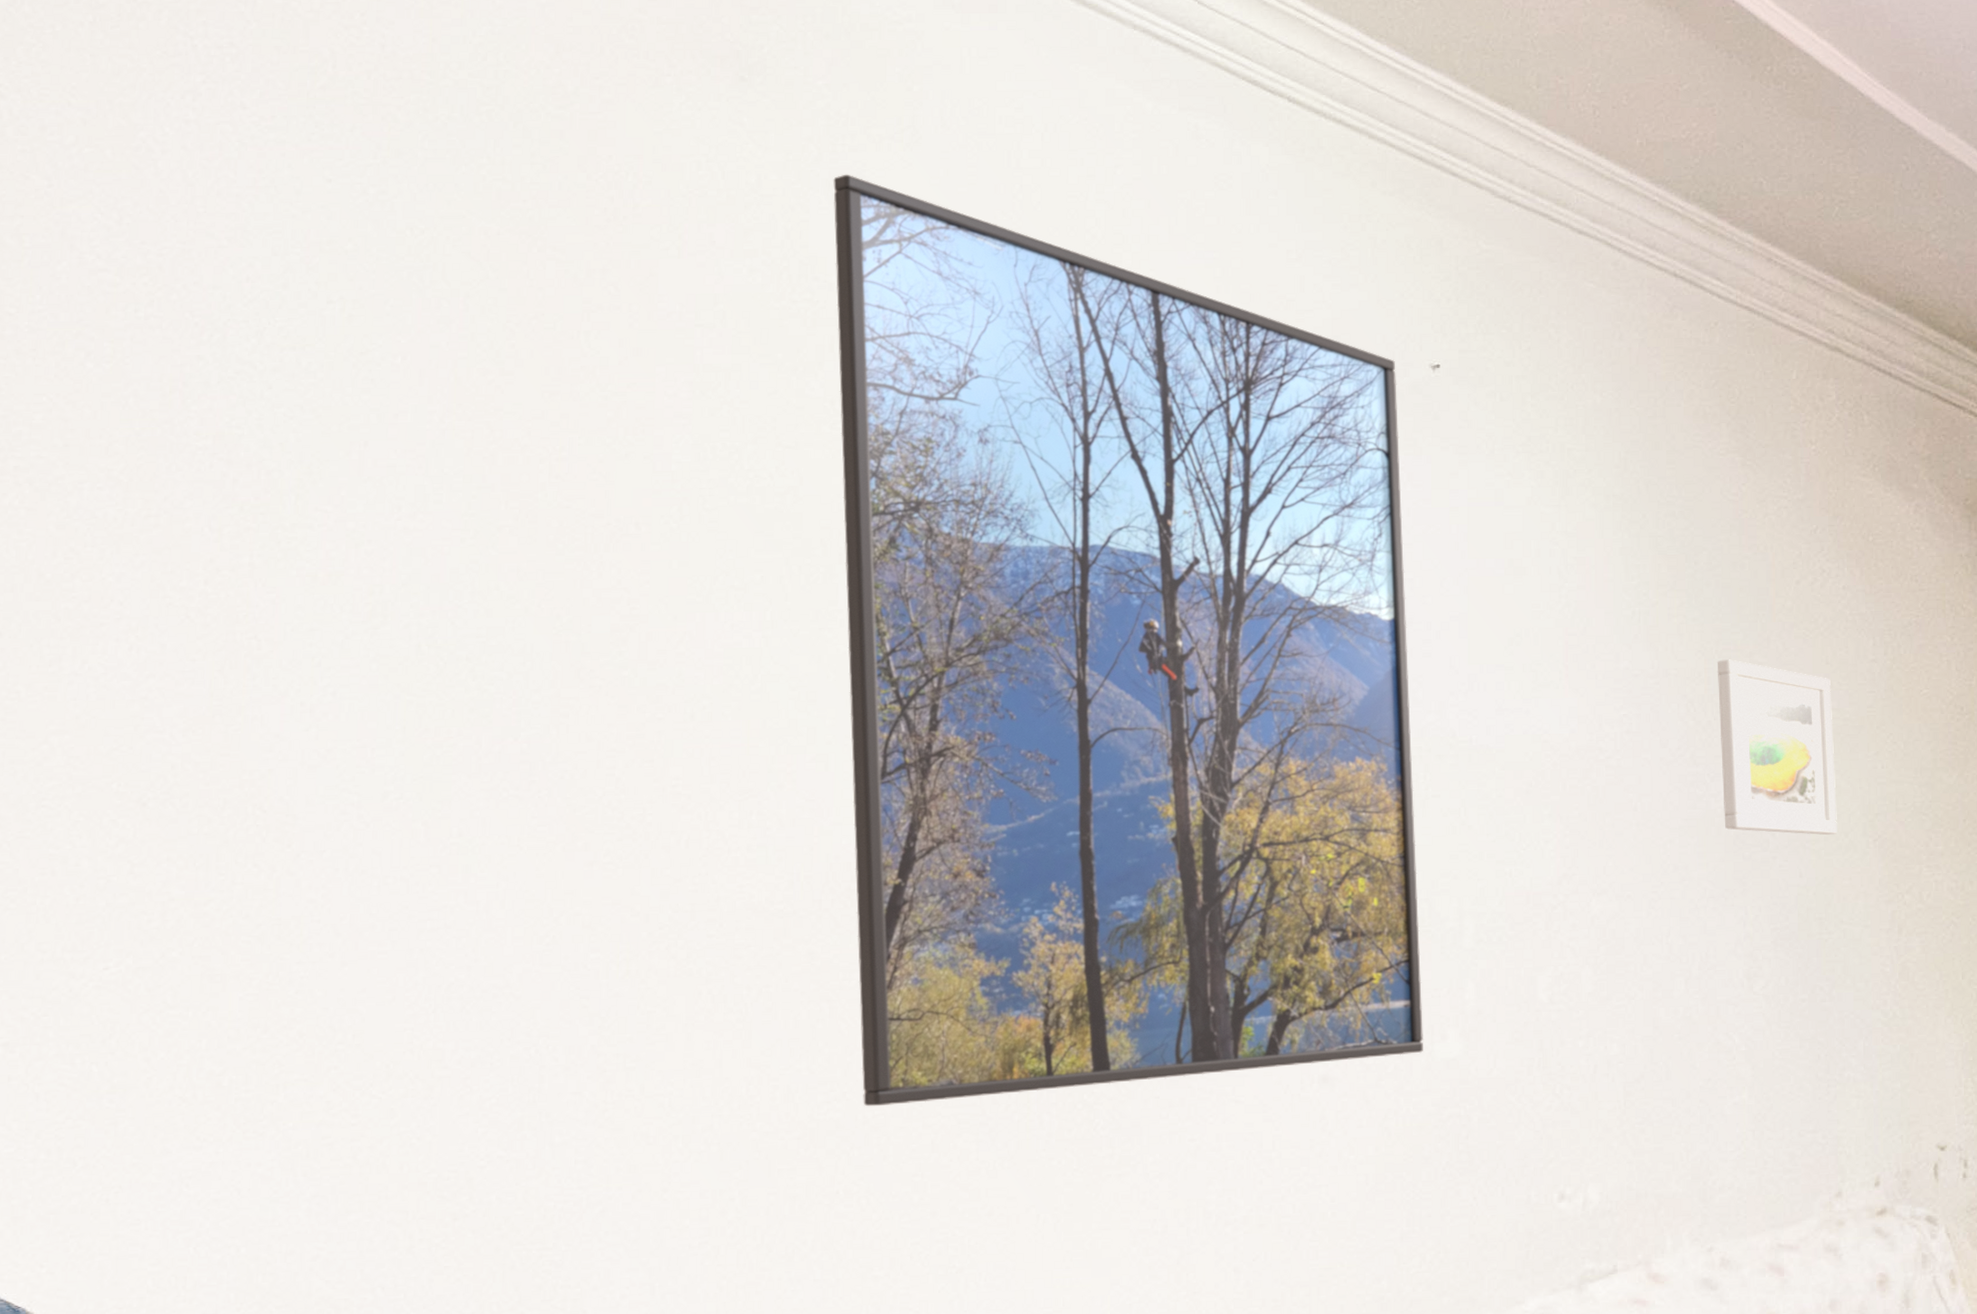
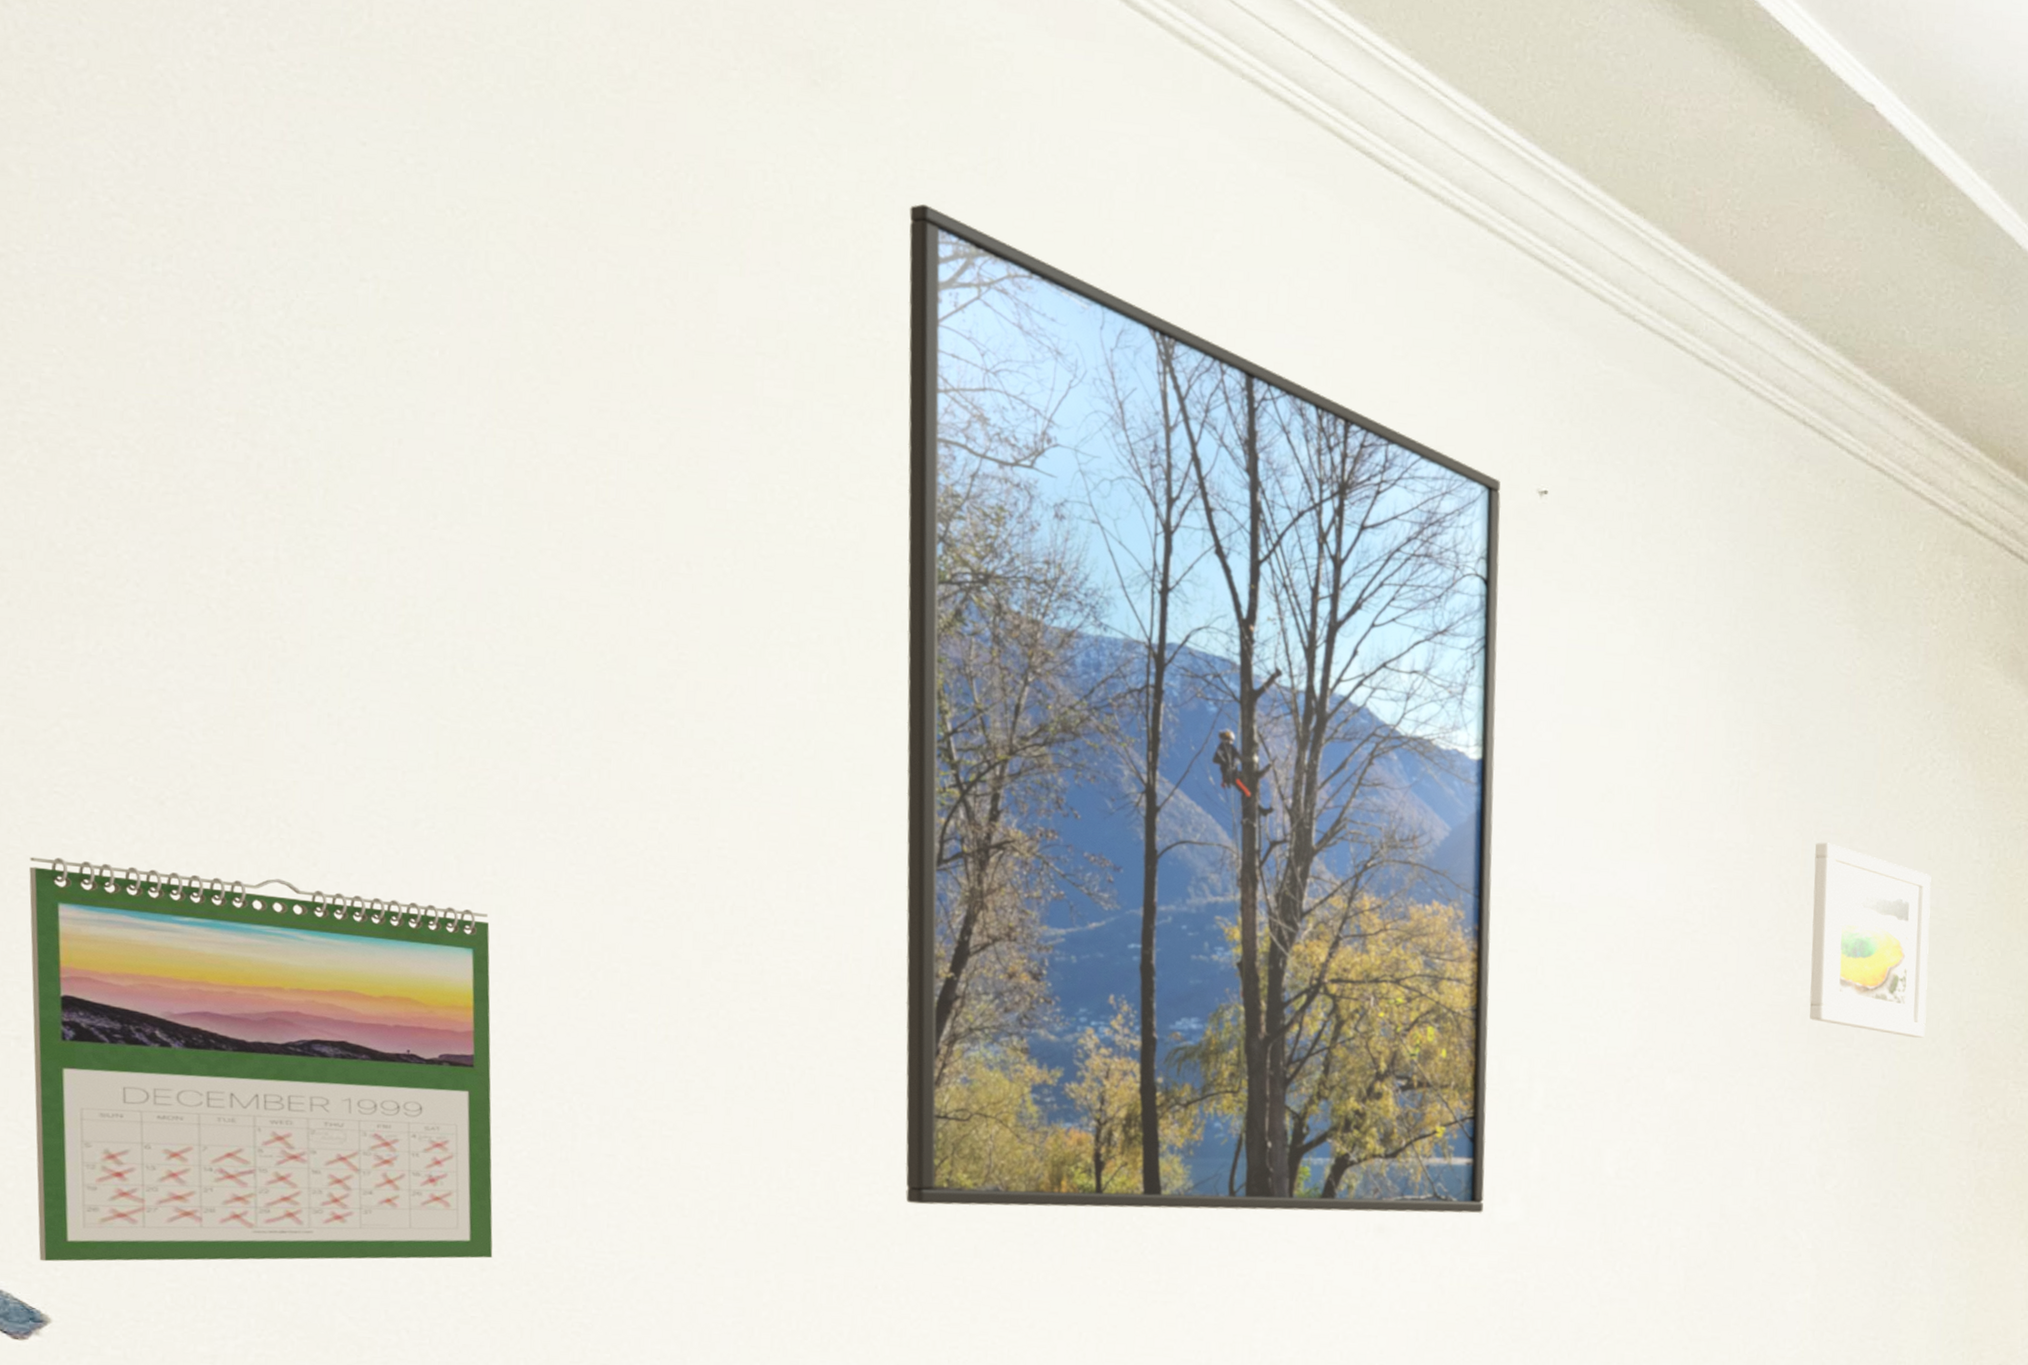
calendar: none [17,864,465,1260] -> present [29,856,493,1262]

